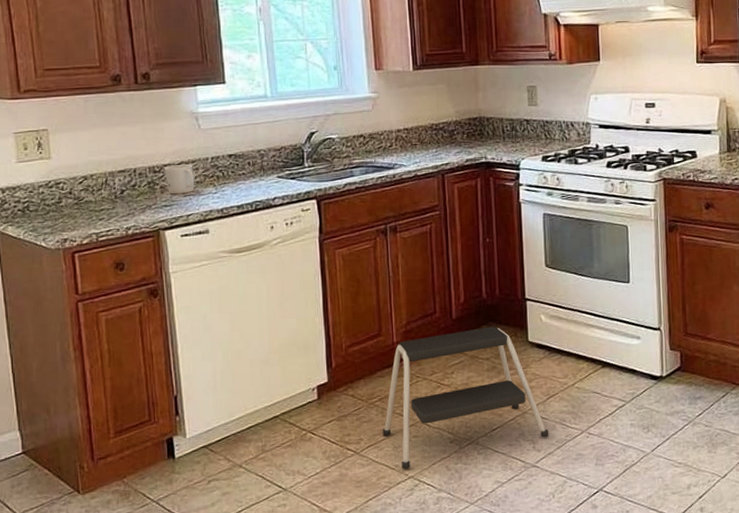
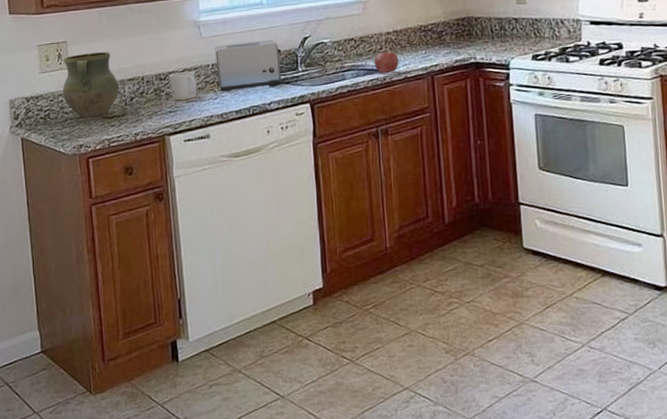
ceramic jug: none [43,141,107,211] -> present [62,51,118,119]
toaster: none [214,134,287,186] -> present [214,40,282,92]
step stool: present [382,326,549,470] -> none [377,231,548,381]
fruit: none [383,146,409,171] -> present [374,49,399,74]

